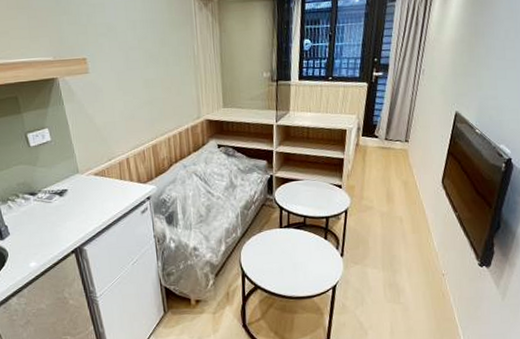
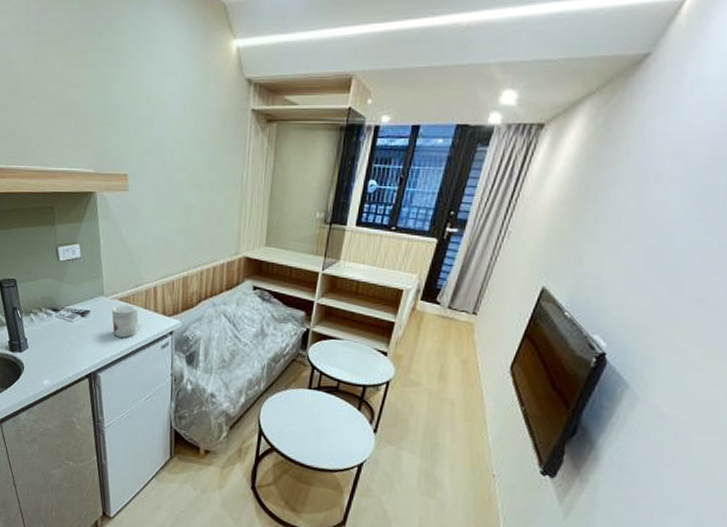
mug: none [88,179,116,210] -> present [111,305,139,338]

